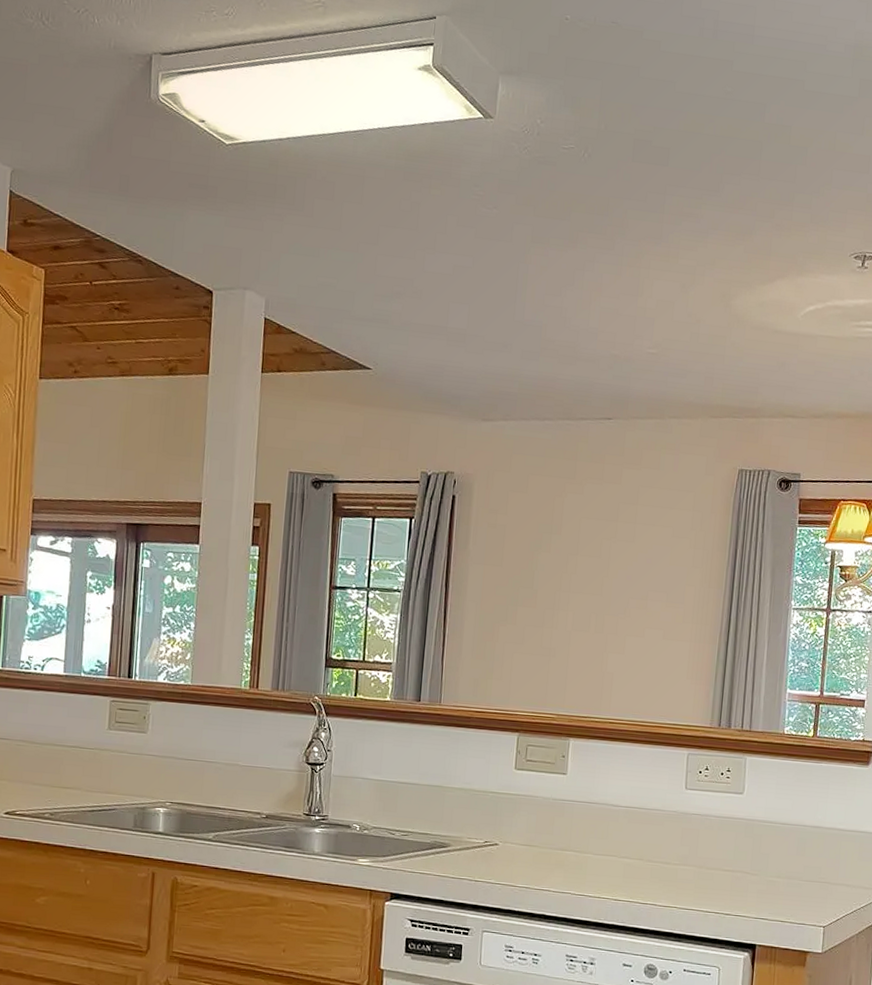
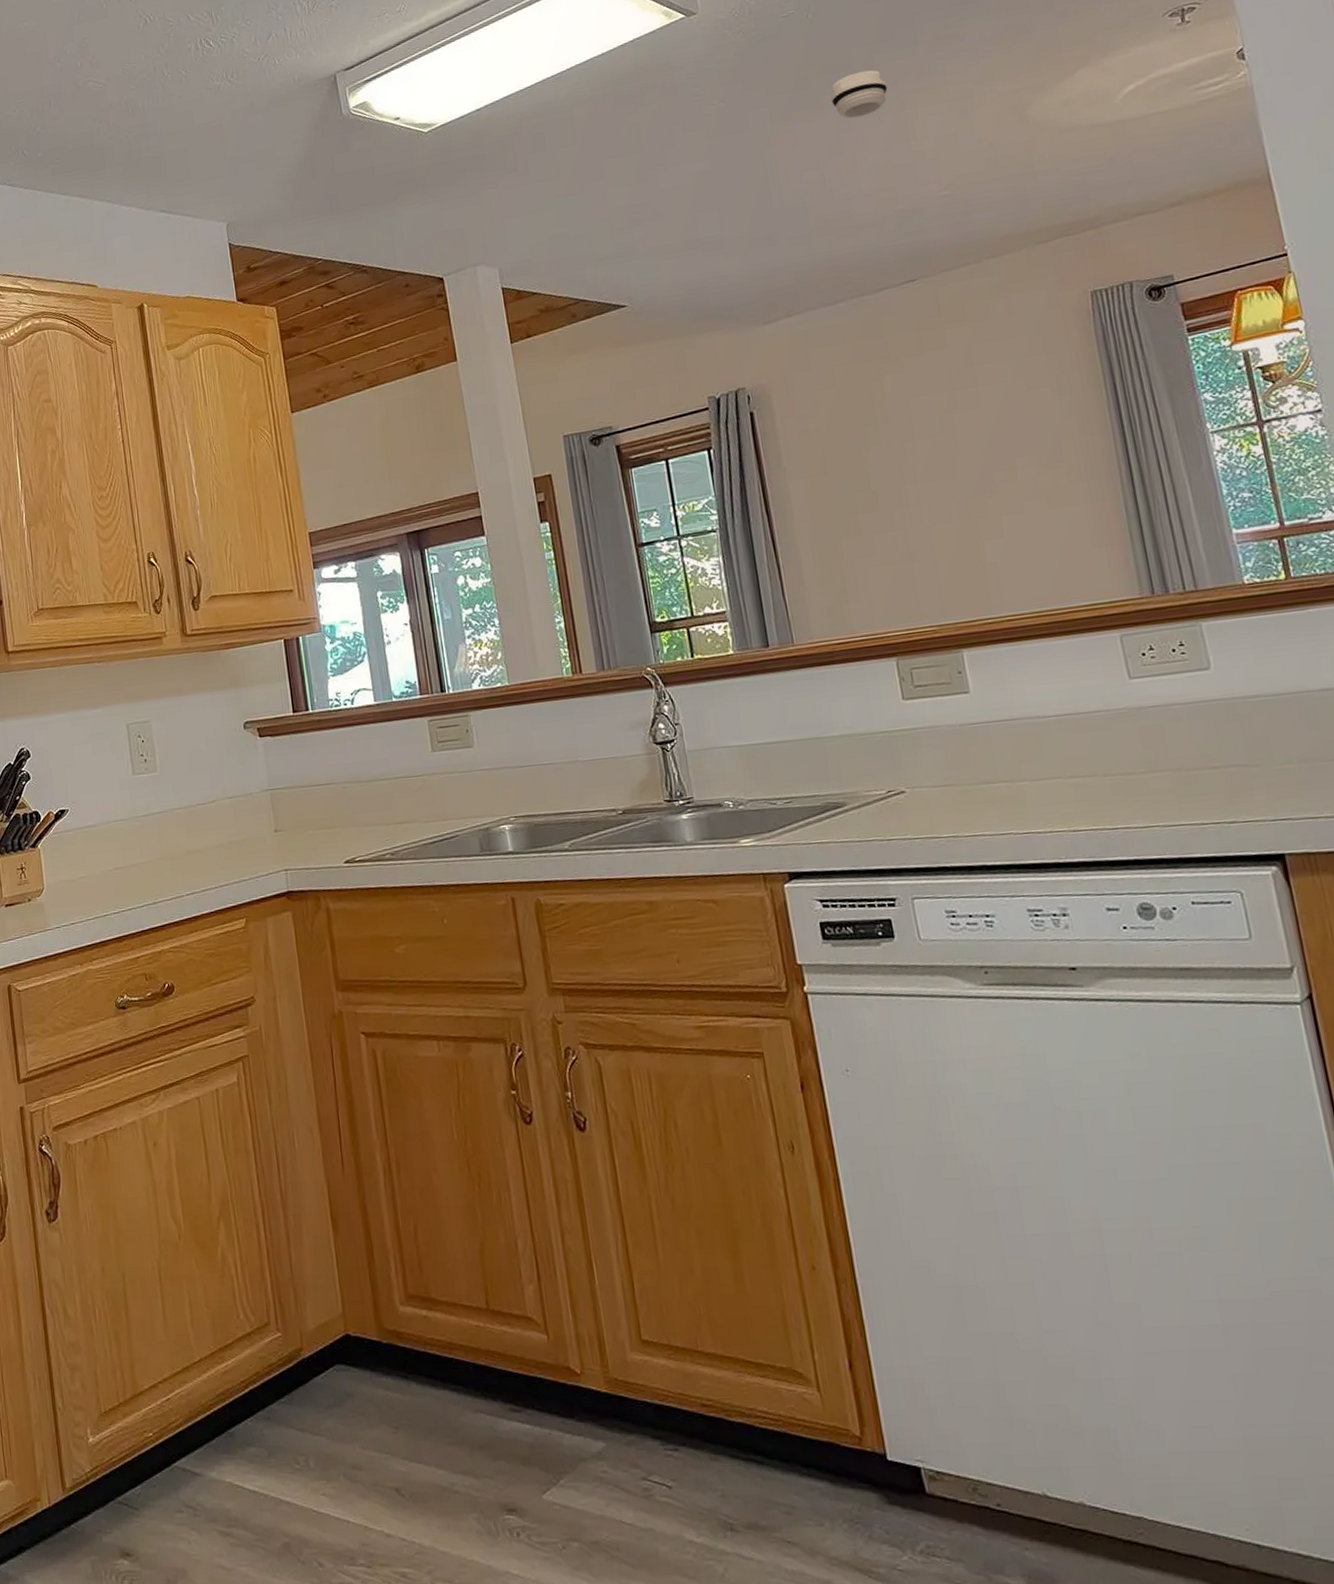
smoke detector: none [584,220,632,262] -> present [830,70,888,119]

